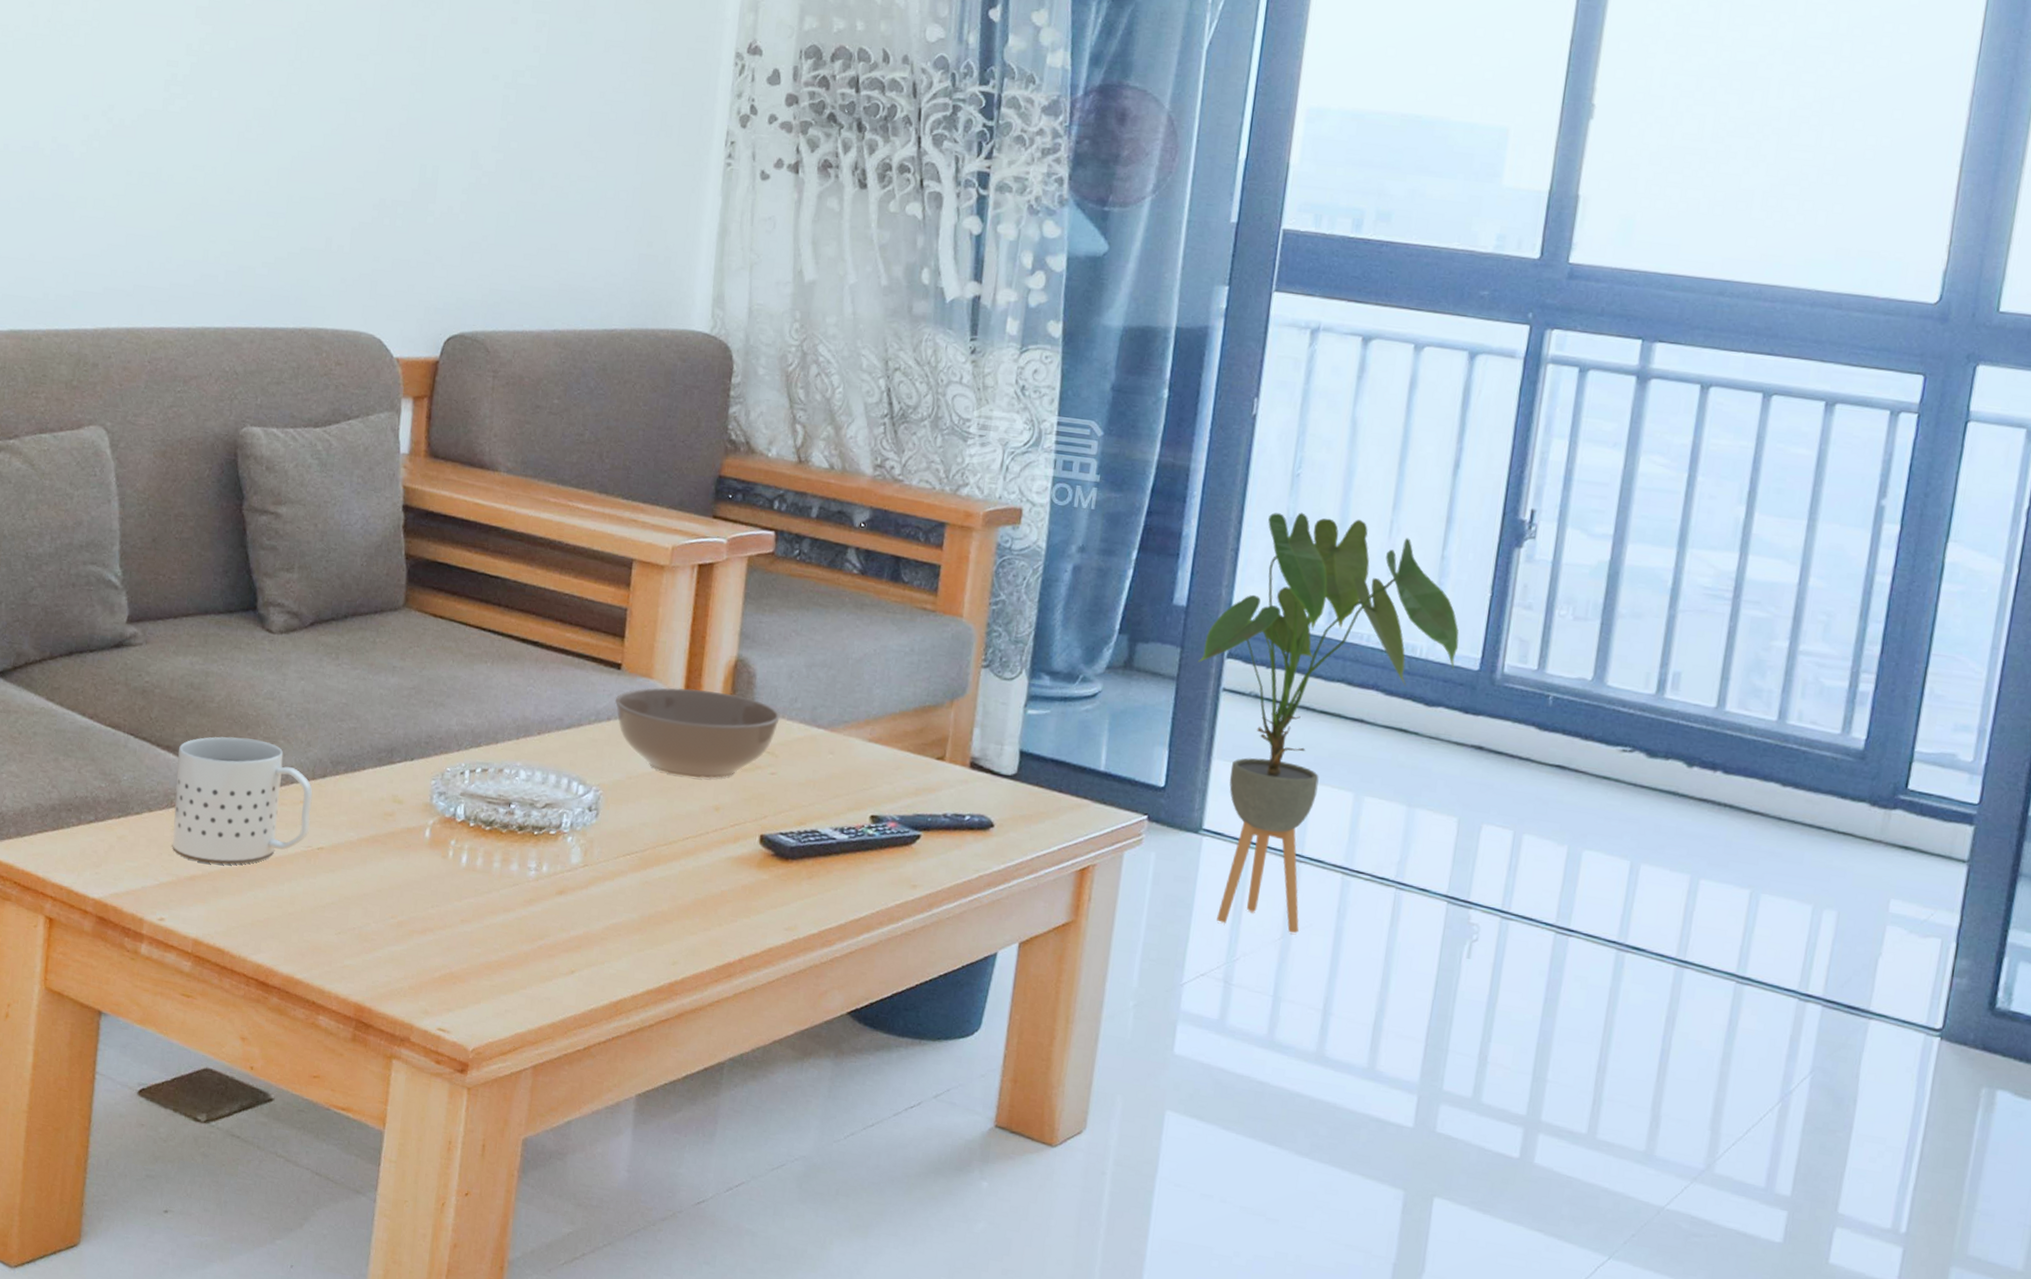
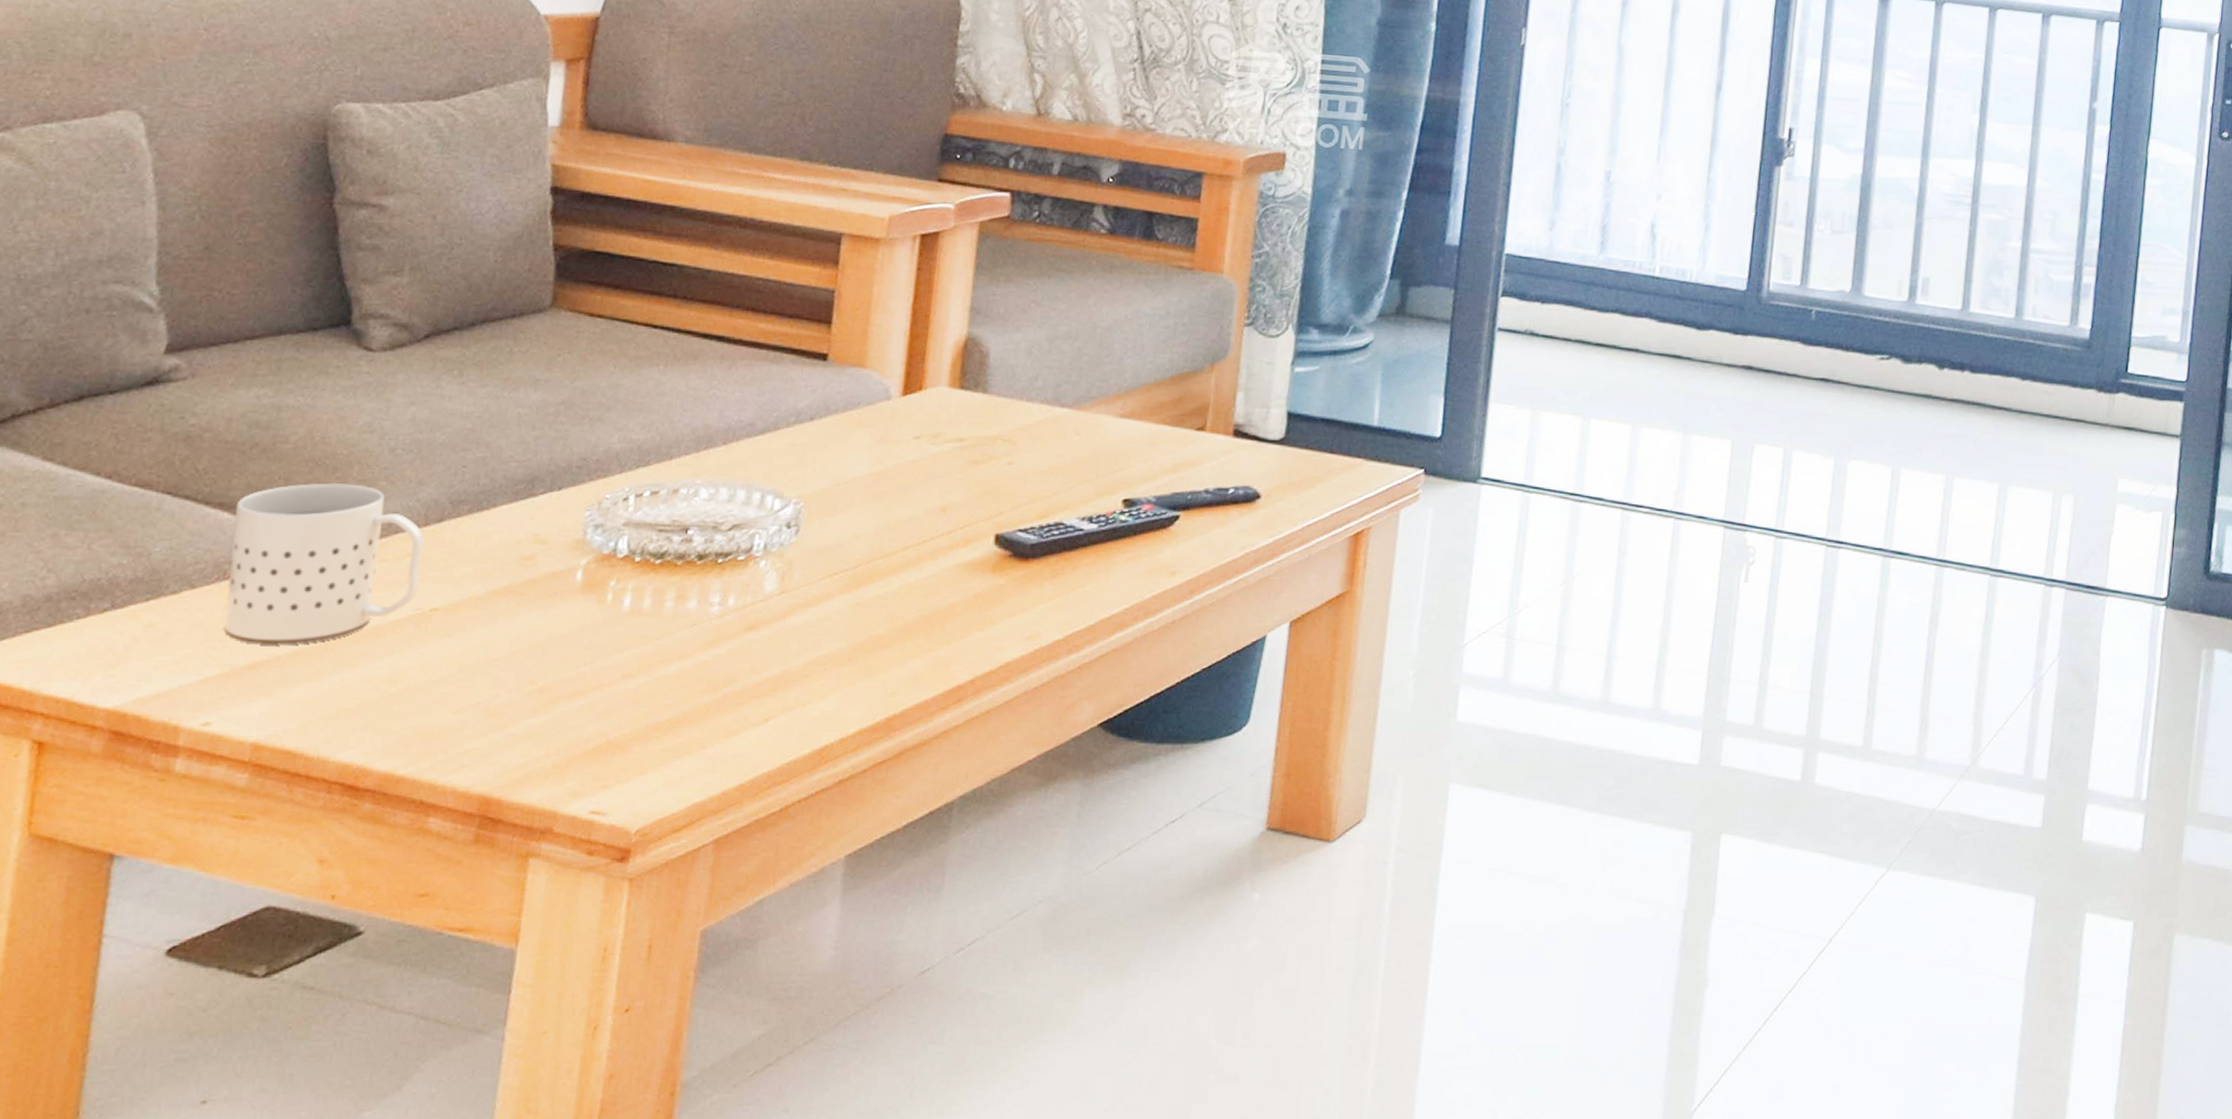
bowl: present [615,687,780,779] -> none [820,376,1018,477]
house plant: present [1197,512,1459,933] -> none [1471,142,1727,577]

